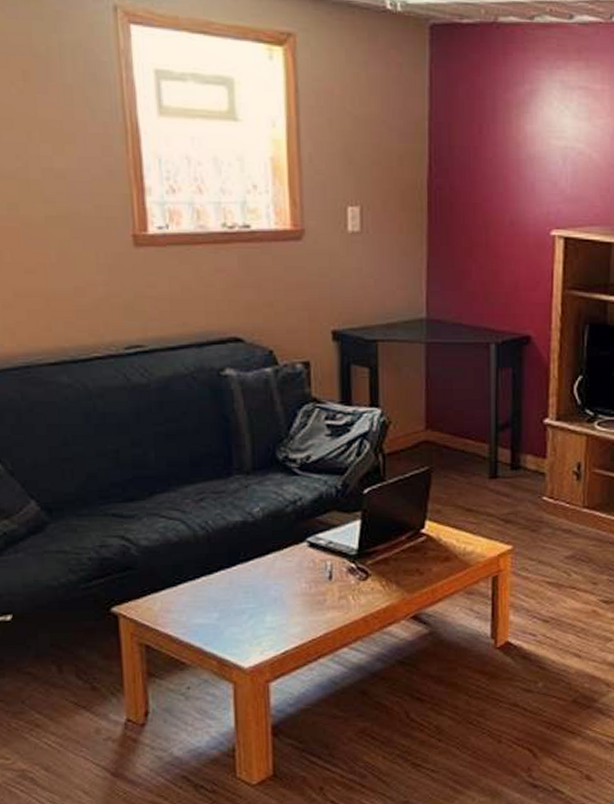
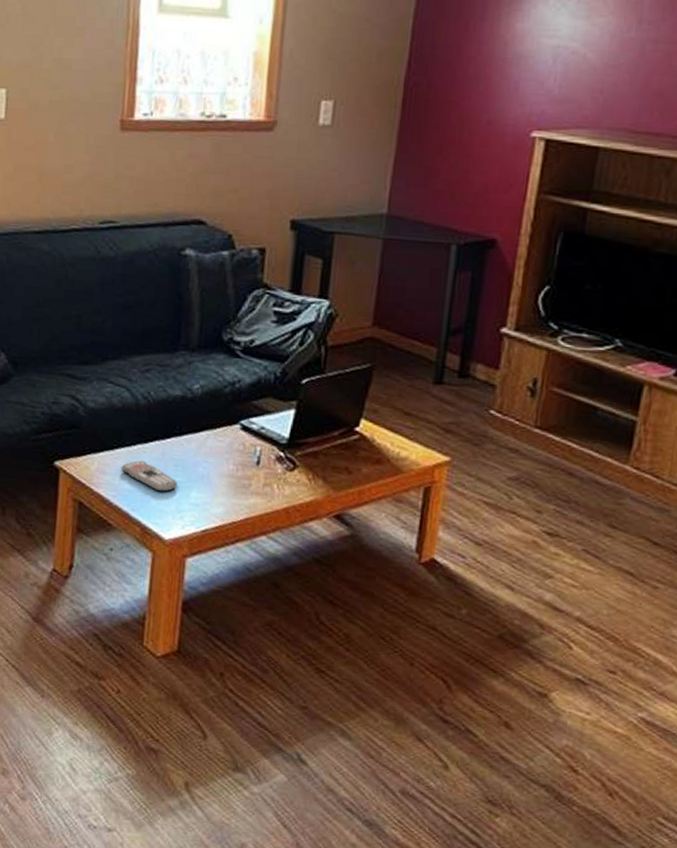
remote control: none [187,593,250,622] -> present [121,460,178,493]

